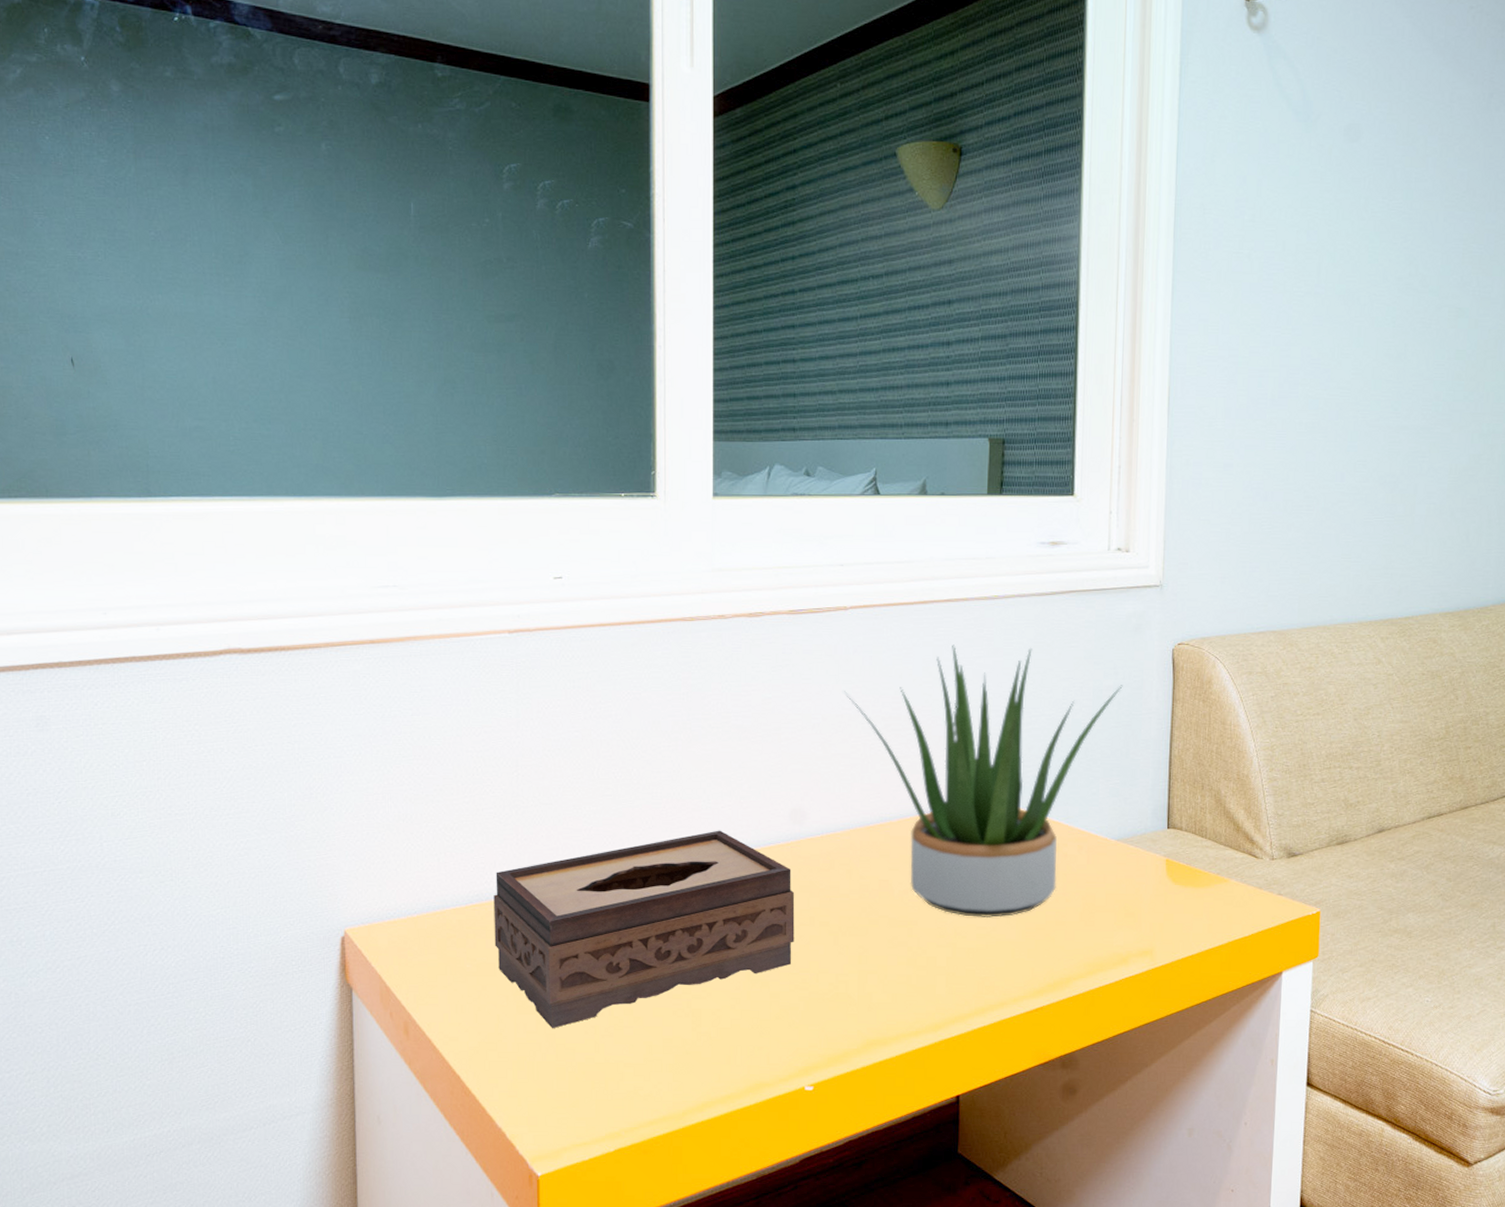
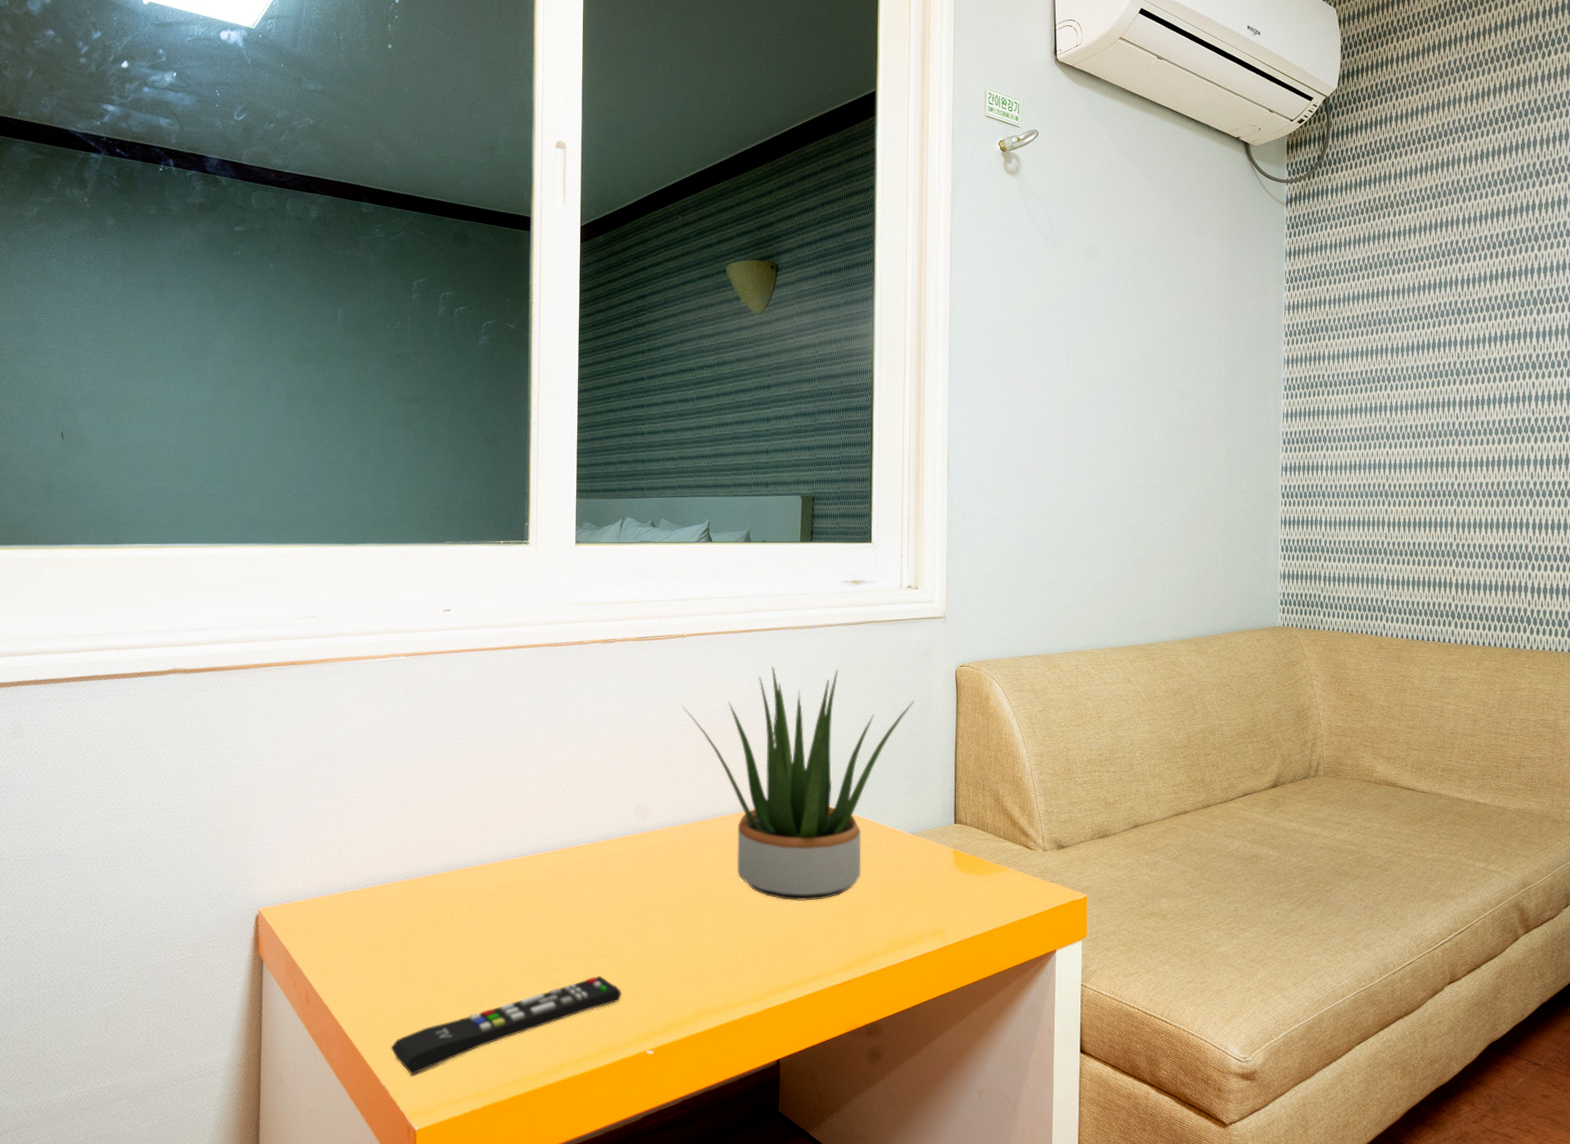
tissue box: present [493,830,795,1029] -> none [385,824,640,998]
remote control: none [507,1004,776,1115] -> present [391,976,622,1075]

